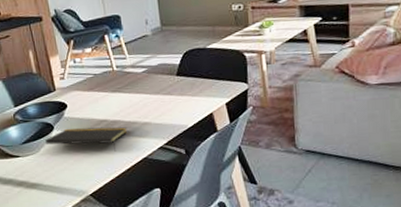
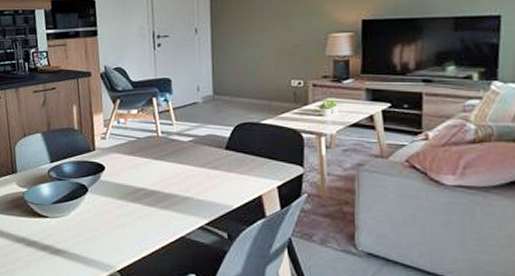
notepad: present [45,127,127,152] -> none [77,192,165,225]

